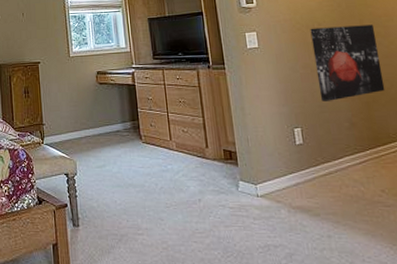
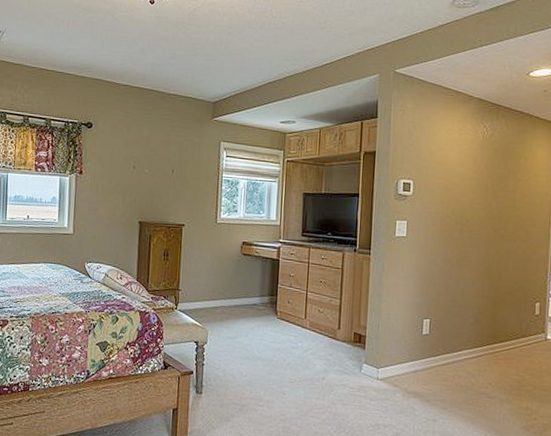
wall art: present [310,24,385,101] -> none [453,224,517,297]

